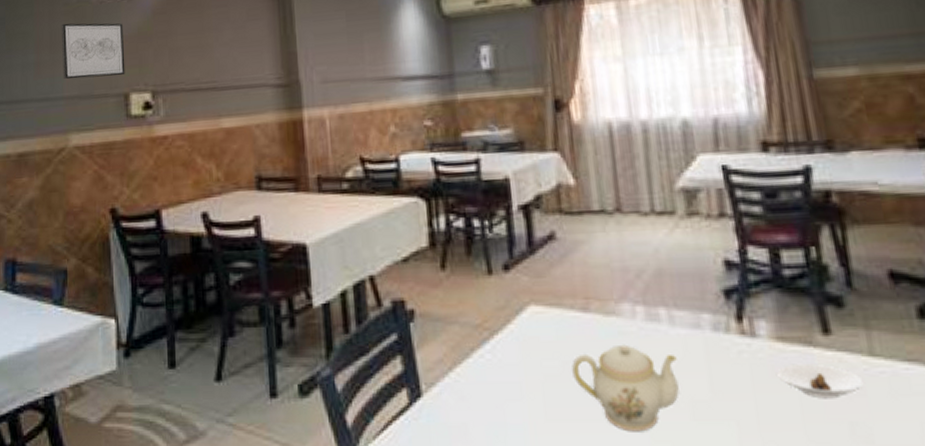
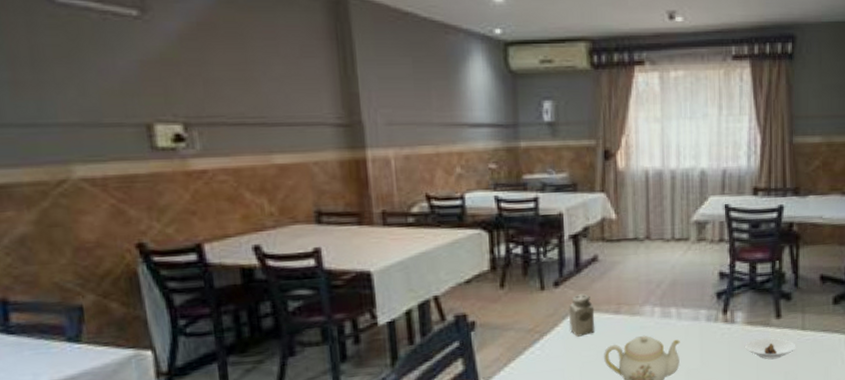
wall art: present [61,23,125,79] -> none [45,38,146,104]
salt shaker: none [523,281,557,339] -> present [568,293,595,337]

